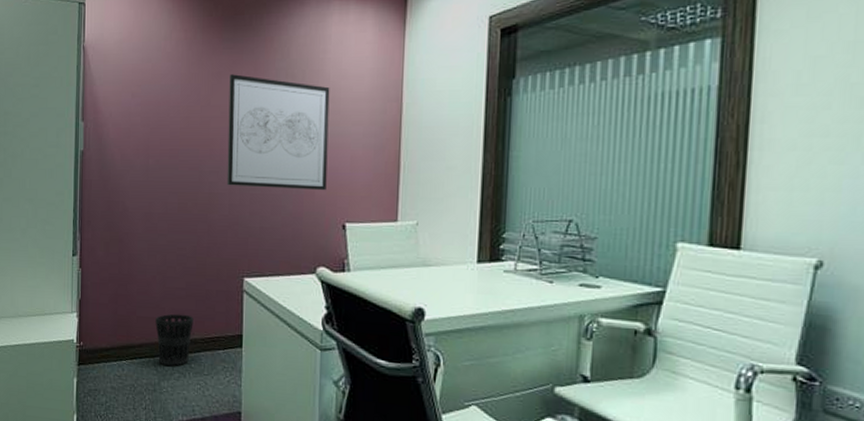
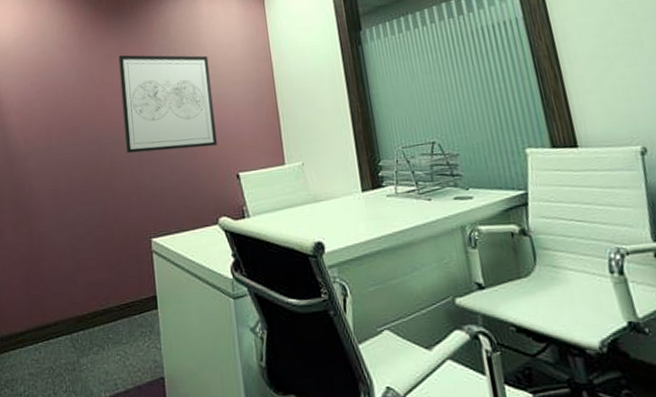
wastebasket: present [155,313,194,366] -> none [69,284,108,340]

